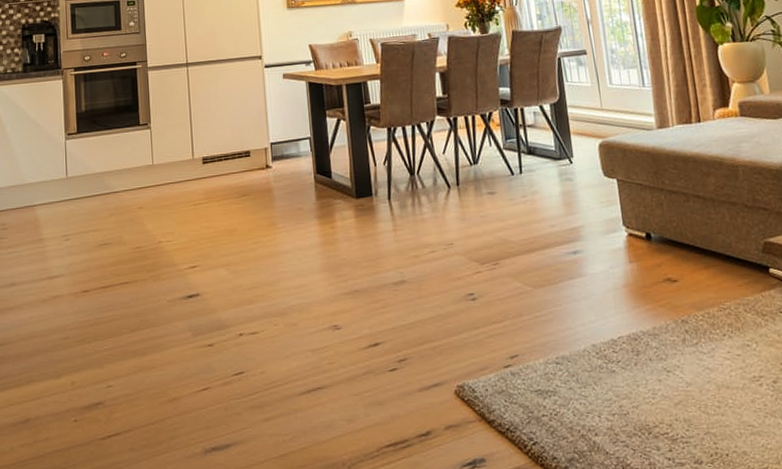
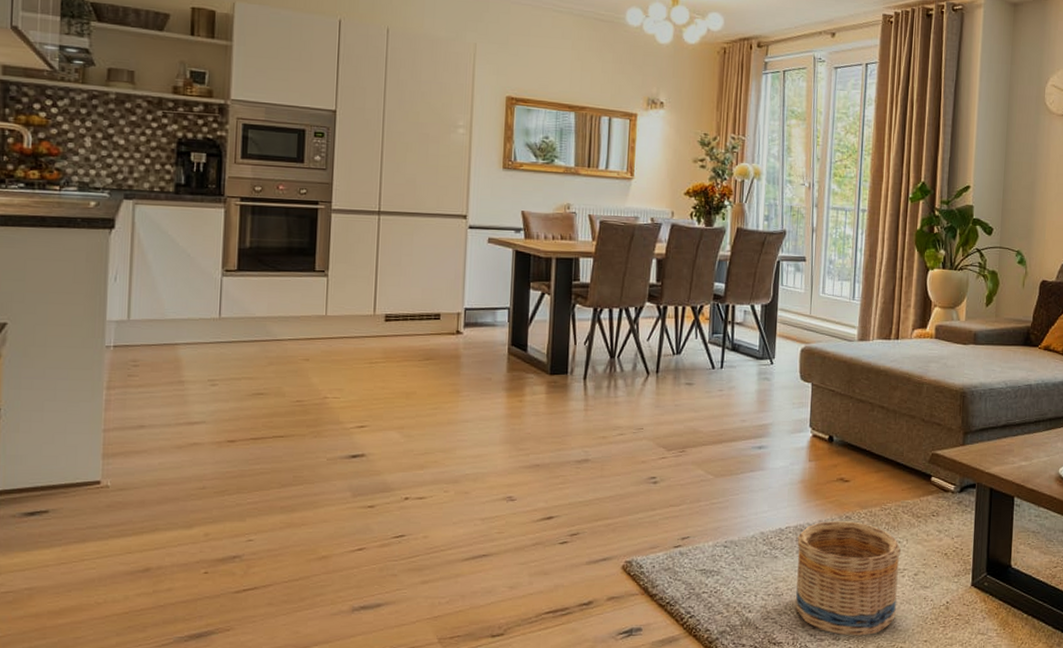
basket: none [632,325,762,458] -> present [795,521,902,636]

